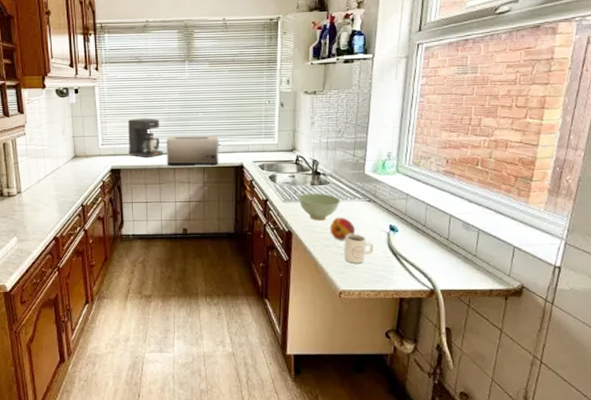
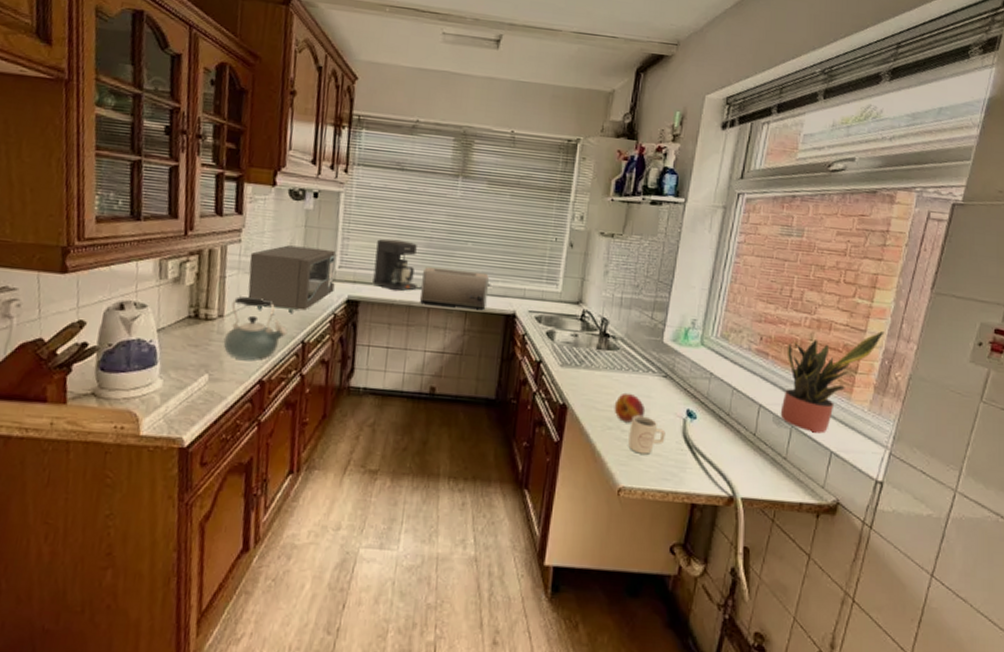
kettle: none [24,176,70,224] -> present [223,296,288,361]
microwave: none [34,132,100,184] -> present [248,245,336,313]
bowl: present [298,193,341,221] -> none [579,358,631,395]
potted plant: none [468,144,555,233] -> present [780,331,885,434]

